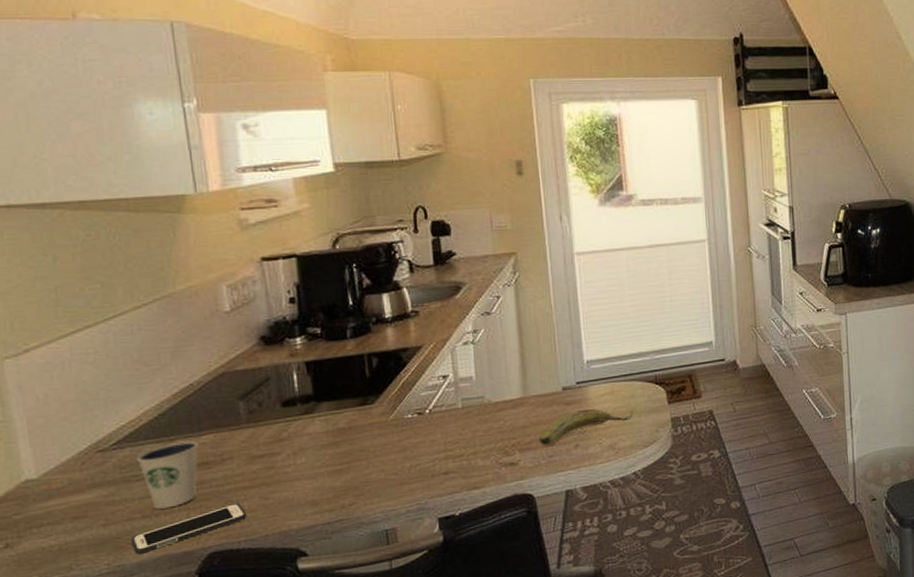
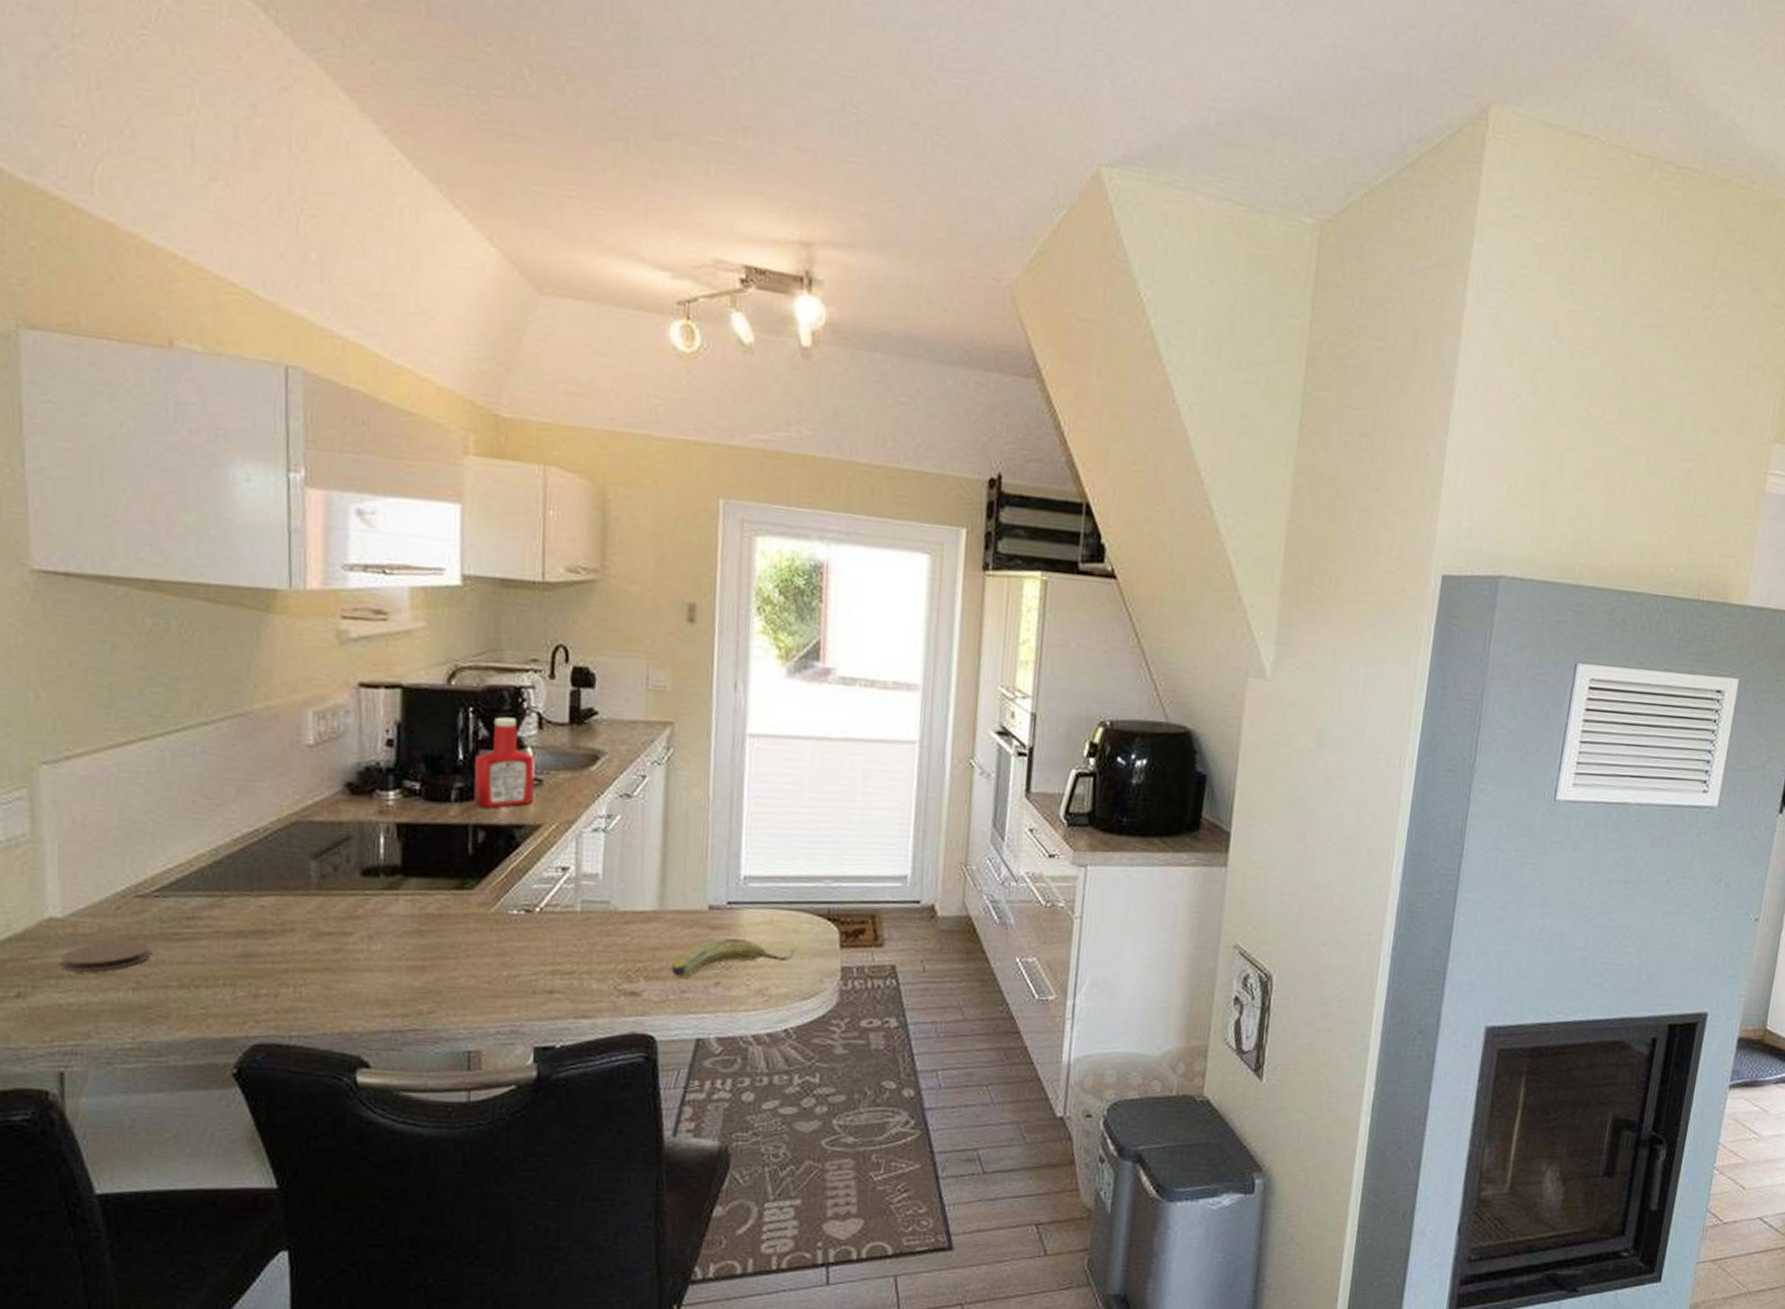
coaster: none [40,486,115,520] -> present [62,940,151,972]
cell phone: present [131,502,246,554] -> none [163,986,302,1032]
dixie cup: present [136,440,198,509] -> none [180,899,255,981]
ketchup bottle: none [362,267,413,339] -> present [474,717,535,808]

